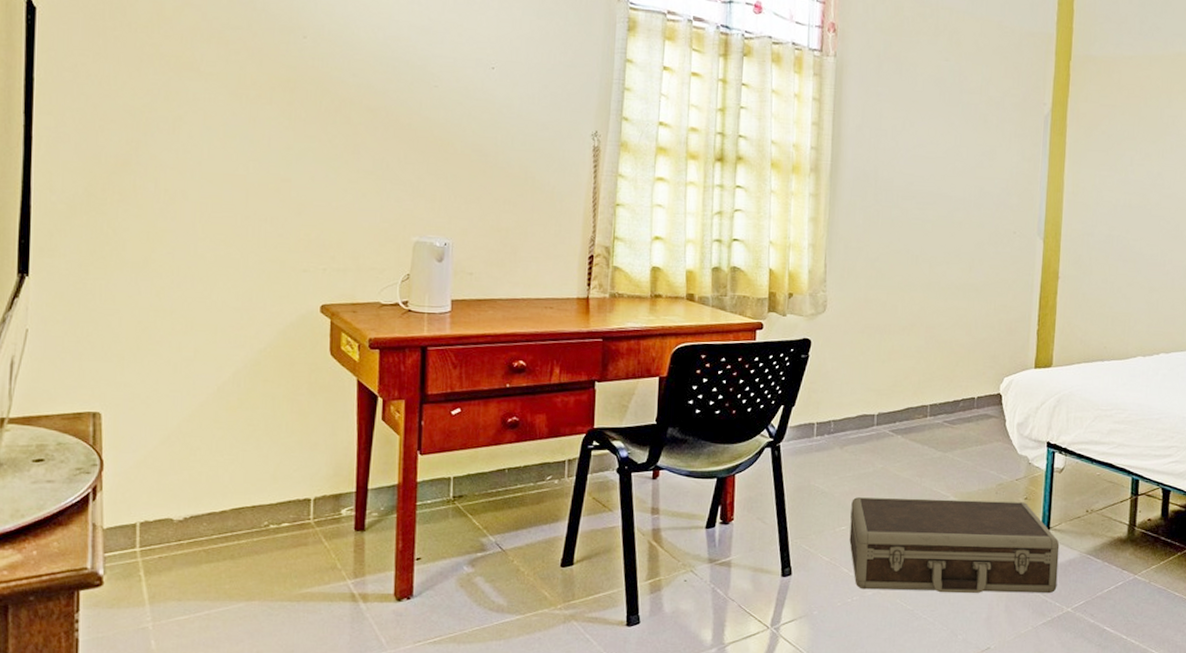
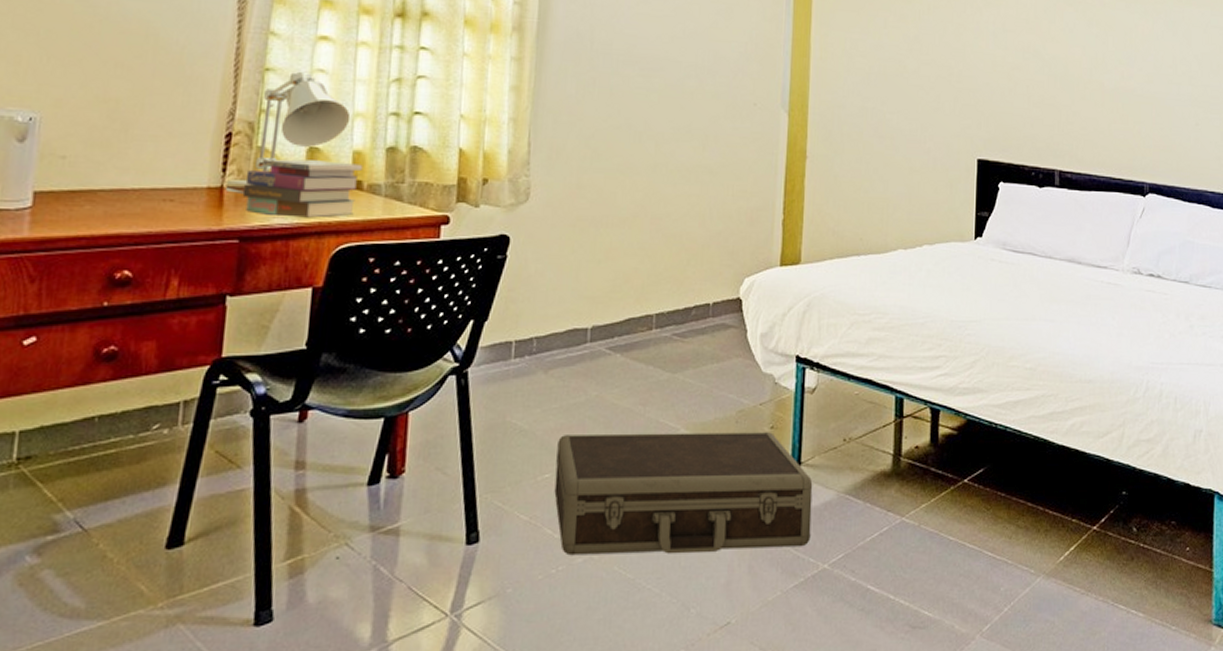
desk lamp: none [590,206,683,303] -> present [225,71,351,194]
books: none [603,276,694,323] -> present [242,159,363,218]

